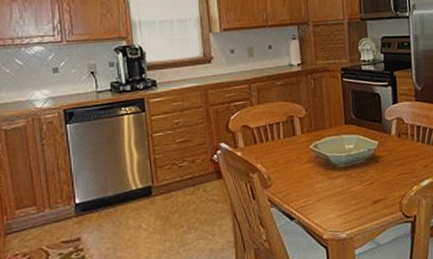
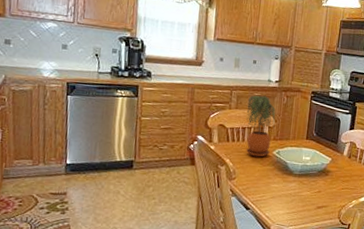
potted plant: none [270,83,306,156] -> present [245,95,276,157]

